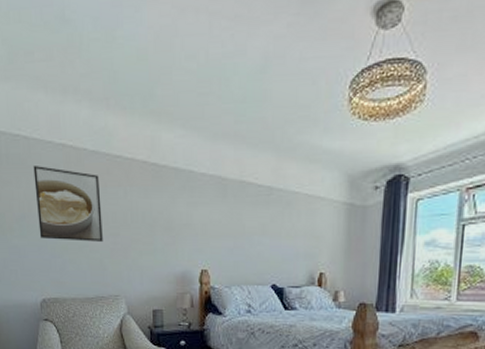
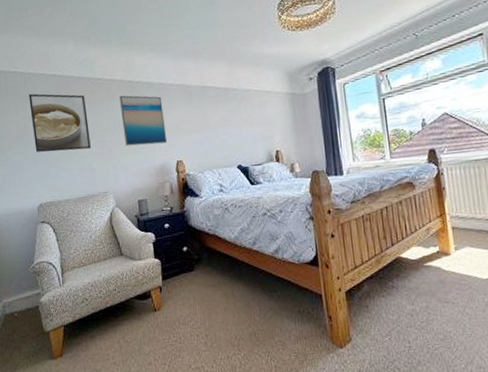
wall art: none [140,180,193,246] -> present [119,95,168,146]

